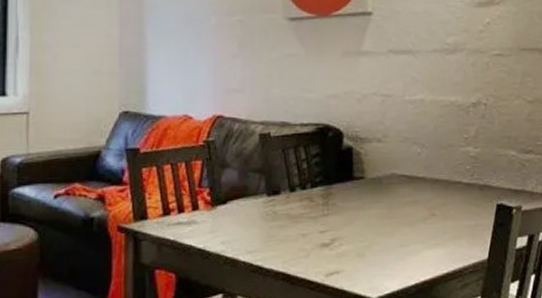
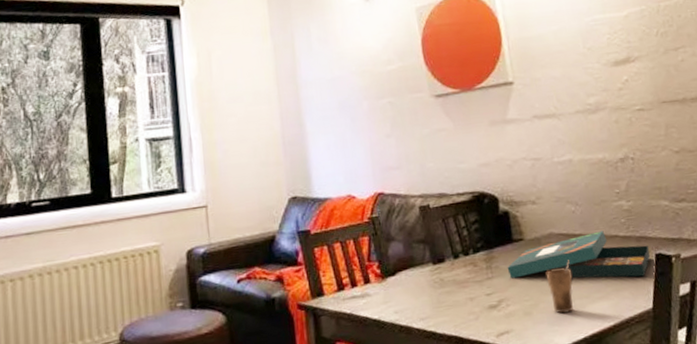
board game: none [344,176,491,226] -> present [507,231,650,279]
cup: none [383,203,411,258] -> present [545,260,574,314]

